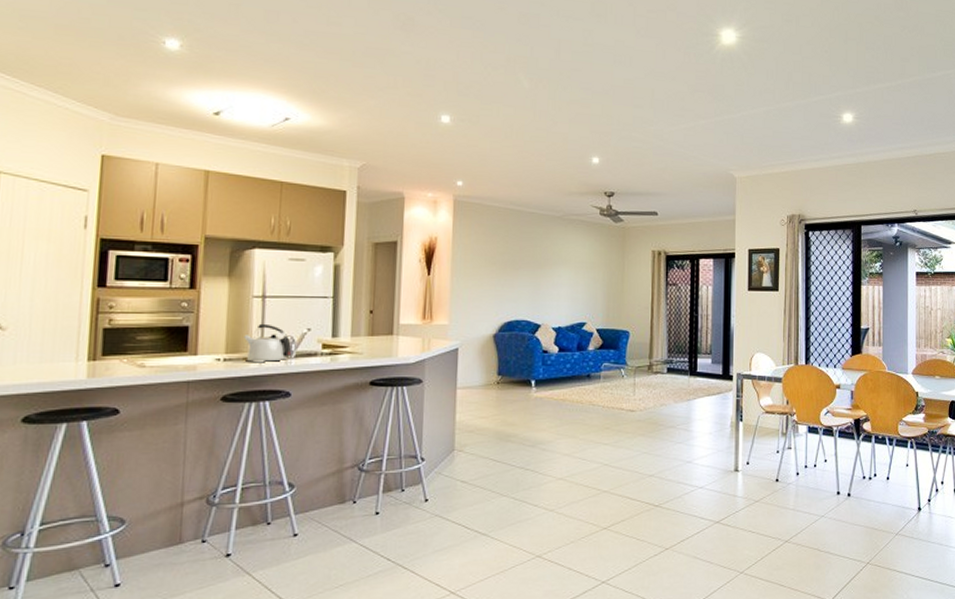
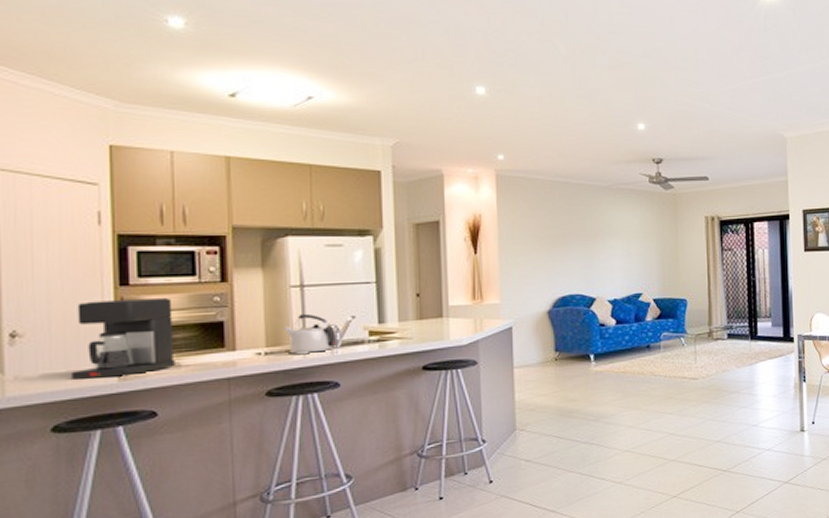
coffee maker: none [44,300,144,373] -> present [70,298,175,380]

